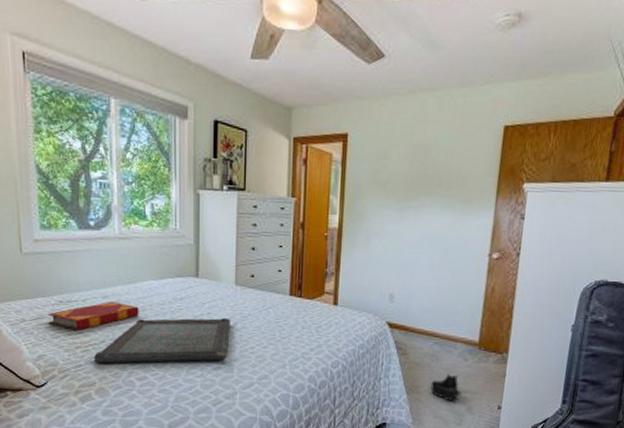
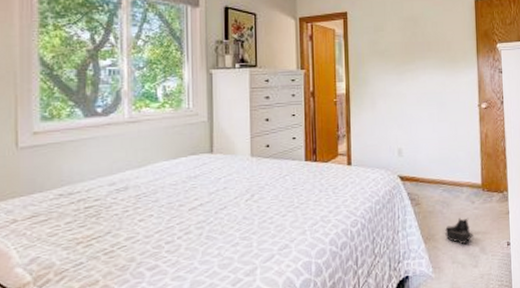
hardback book: present [47,301,139,331] -> none [44,187,150,225]
serving tray: present [93,317,230,364] -> none [96,190,248,258]

